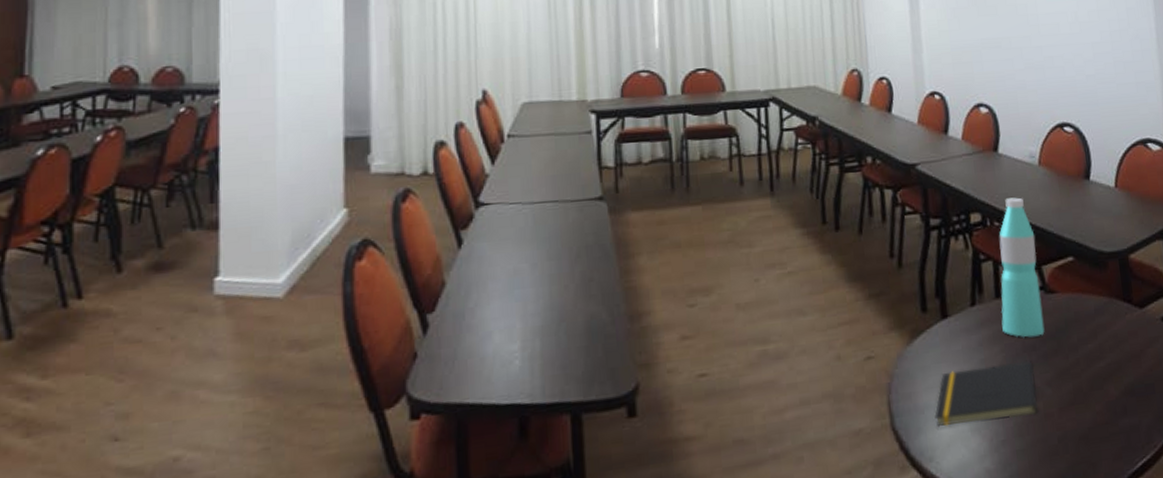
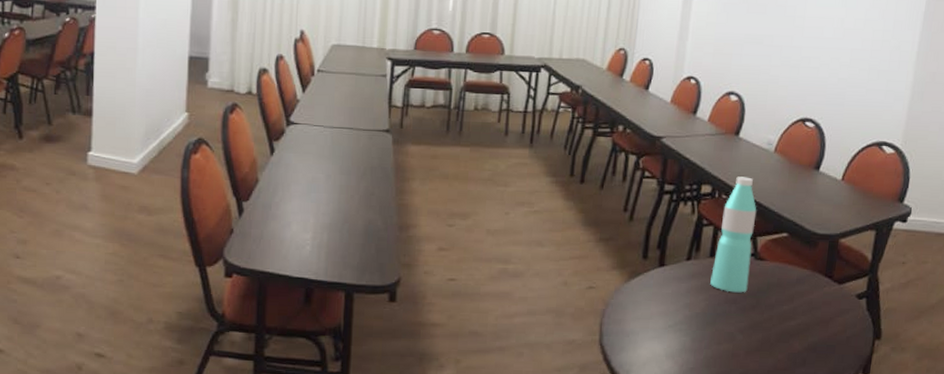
notepad: present [934,360,1038,427] -> none [637,308,732,353]

